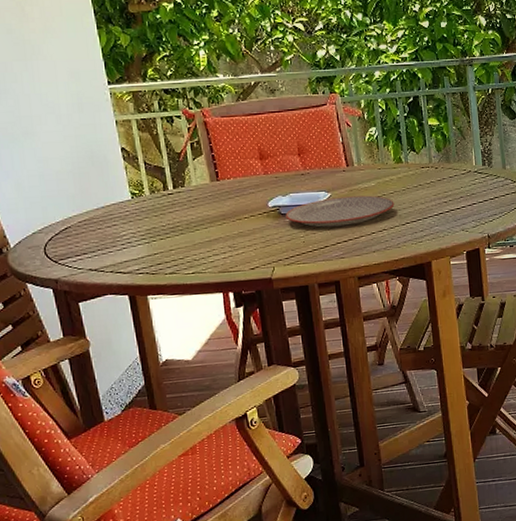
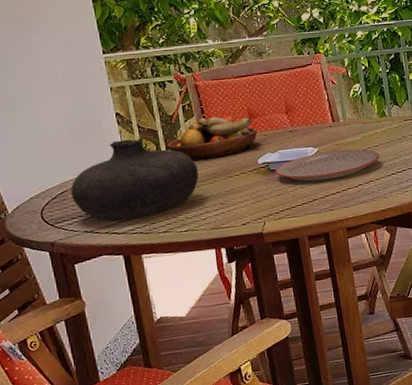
vase: none [75,174,207,261] -> present [71,137,199,222]
fruit bowl: none [174,156,268,201] -> present [166,116,257,161]

